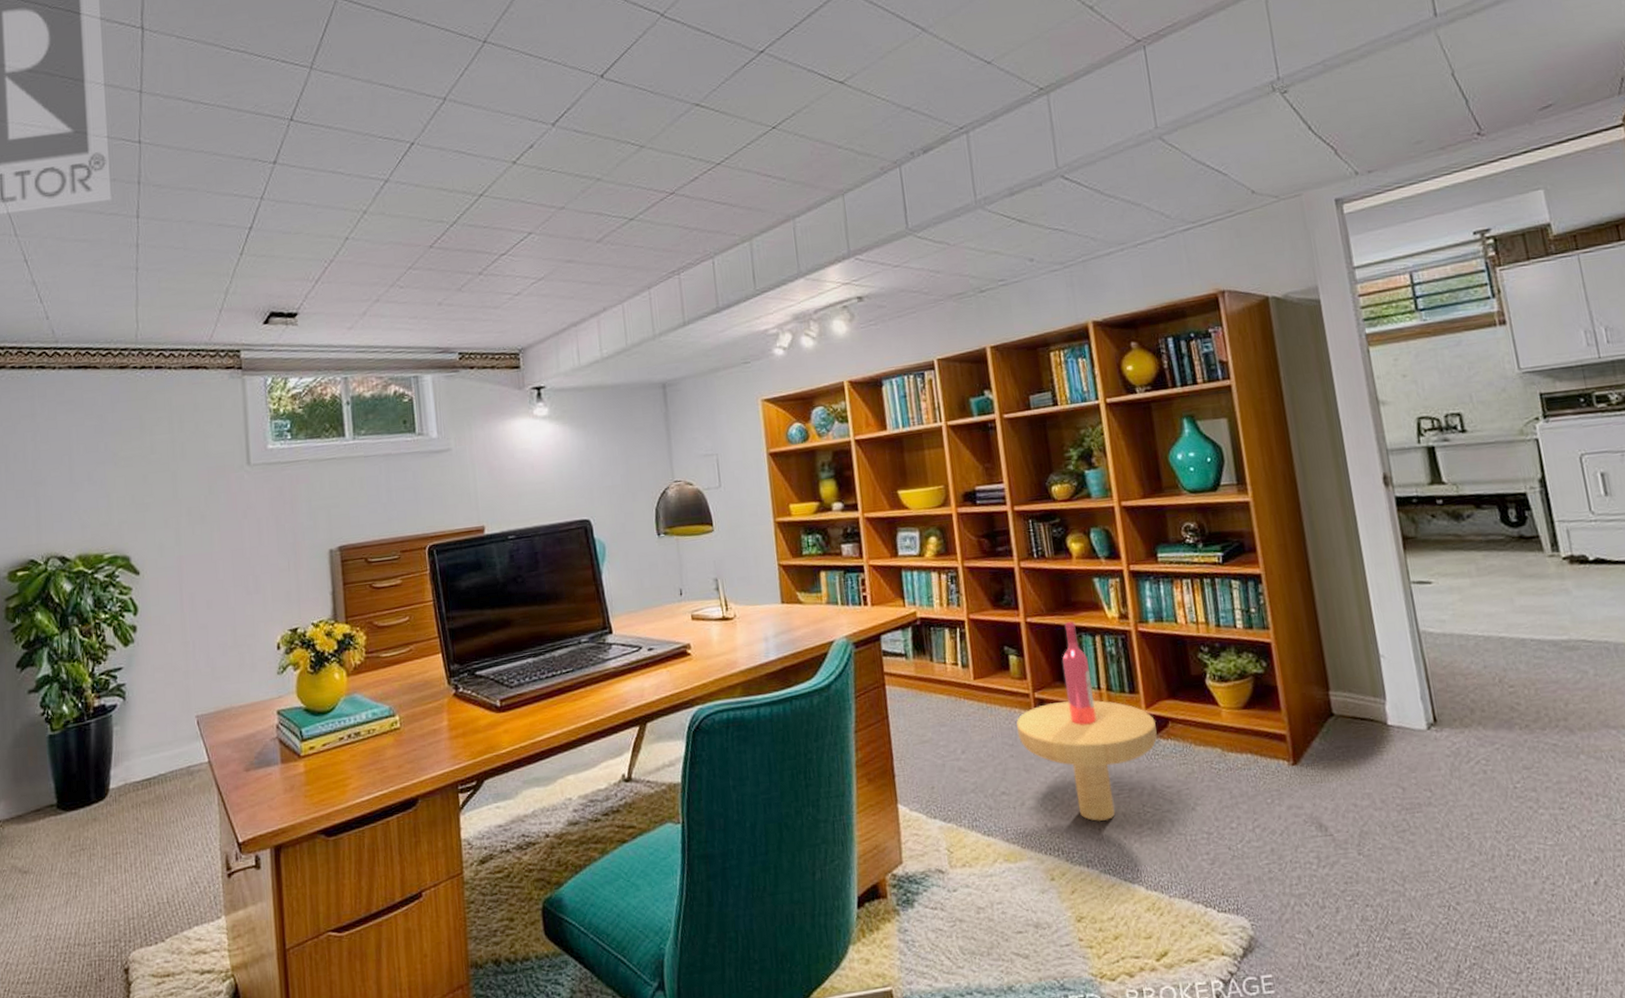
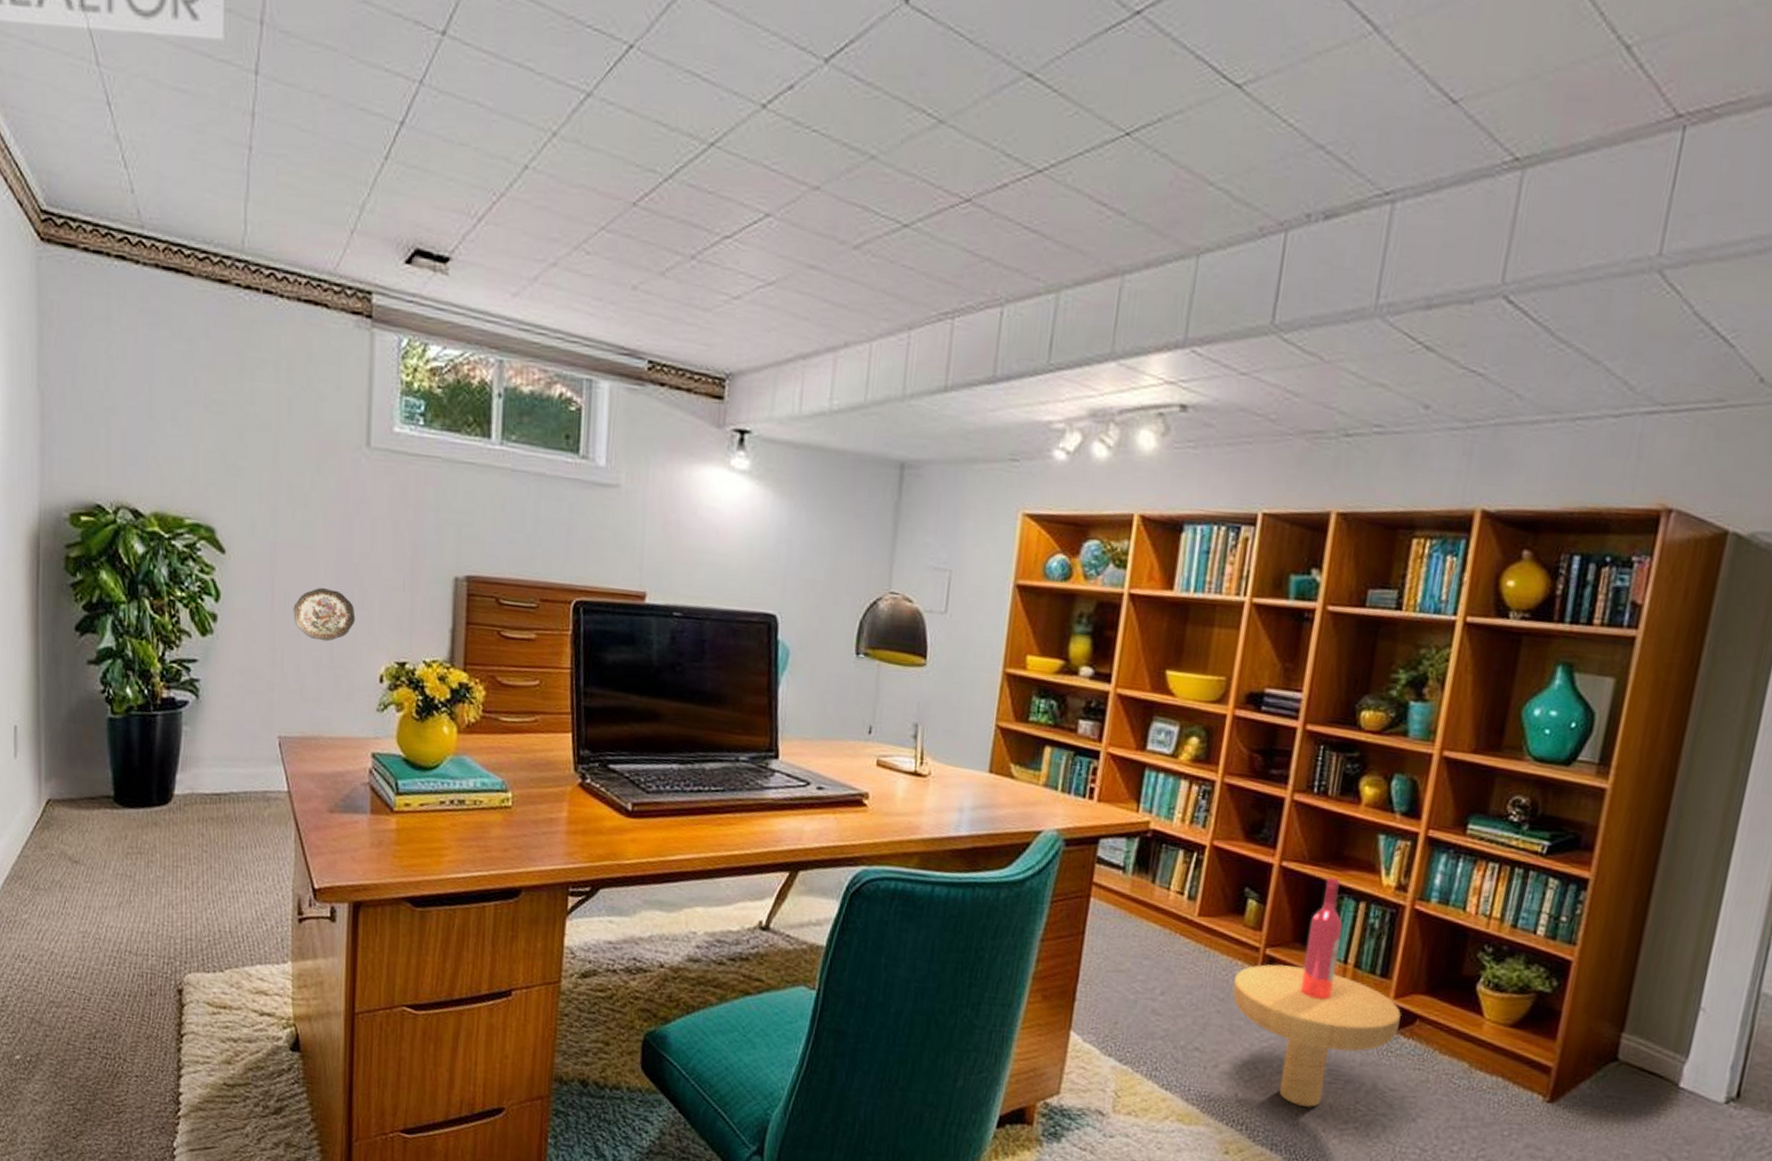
decorative plate: none [199,583,252,627] -> present [293,588,356,642]

